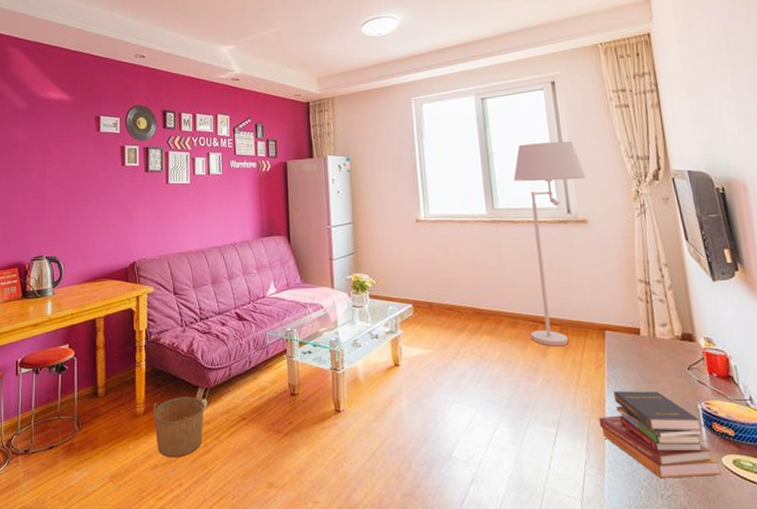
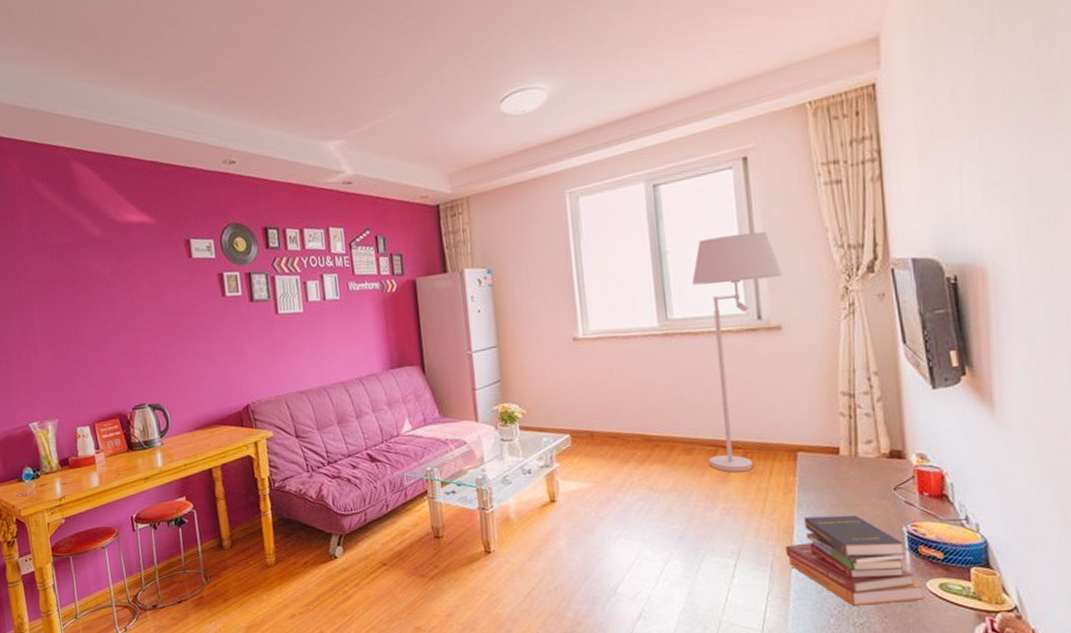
basket: present [152,397,205,458] -> none [284,544,341,607]

